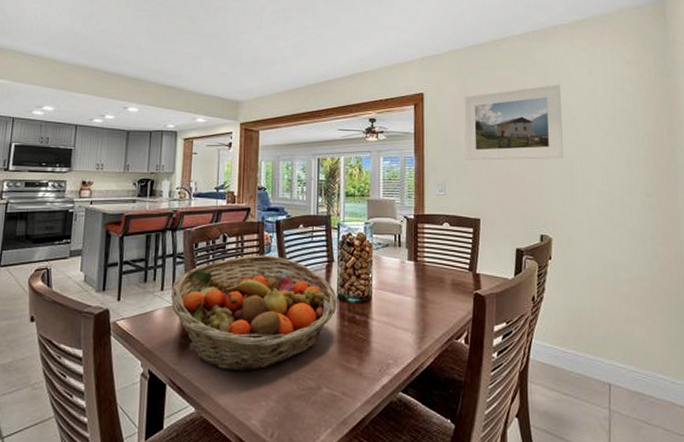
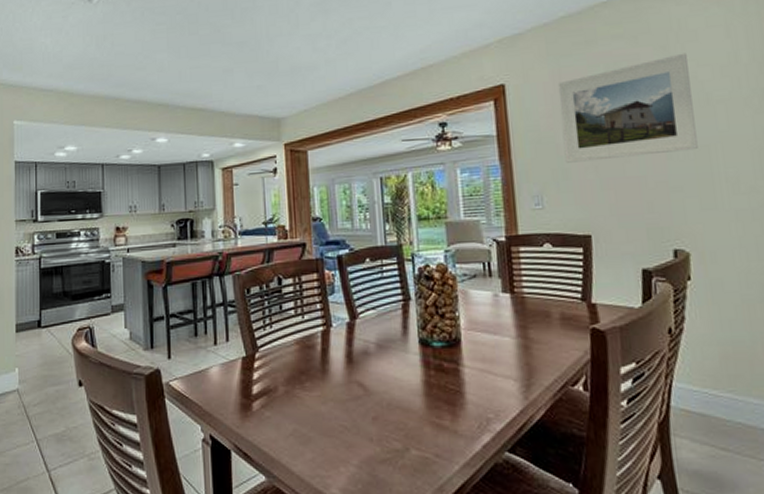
fruit basket: present [170,255,338,372] -> none [225,297,420,434]

